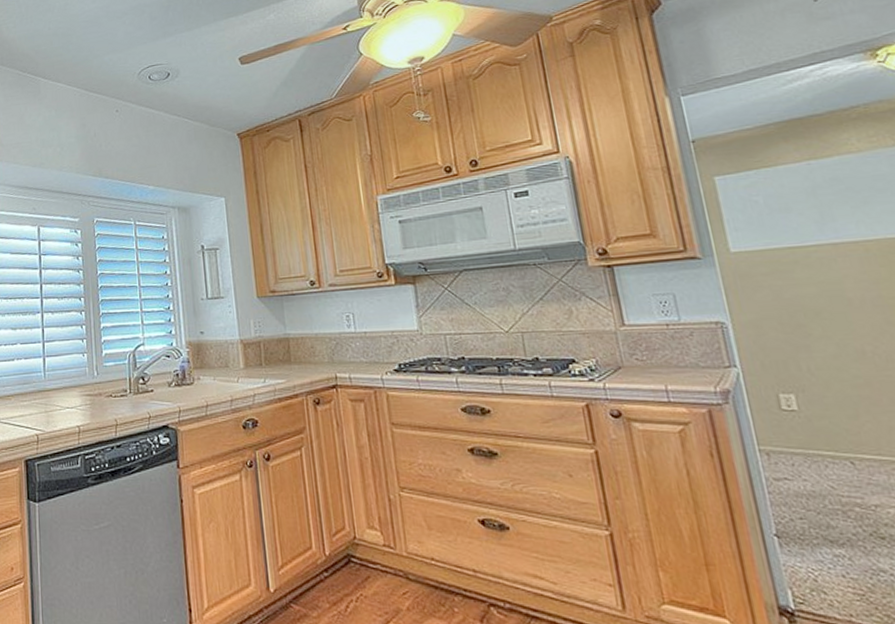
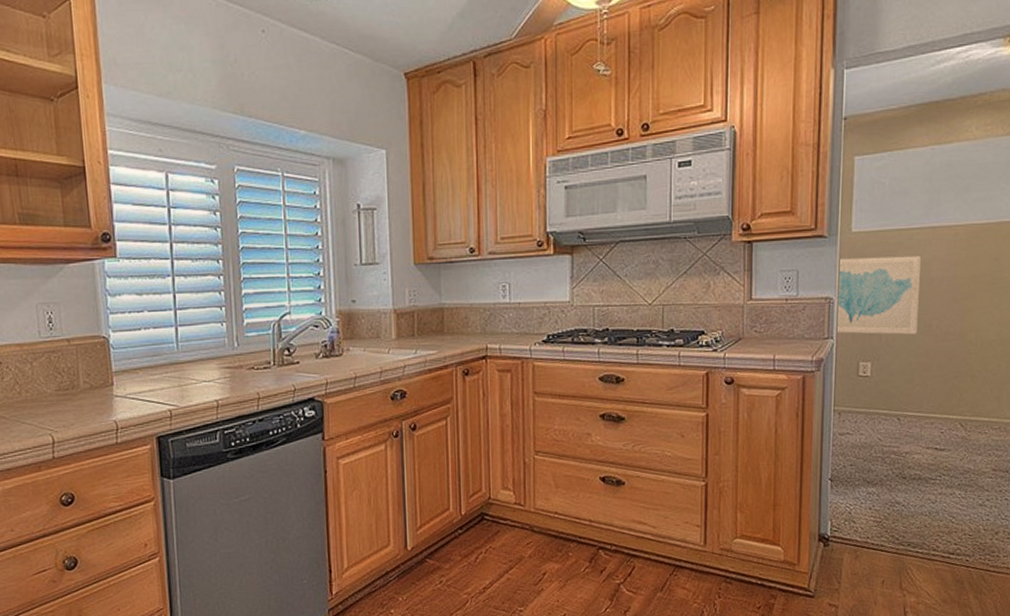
wall art: none [723,274,849,363] -> present [837,255,922,335]

